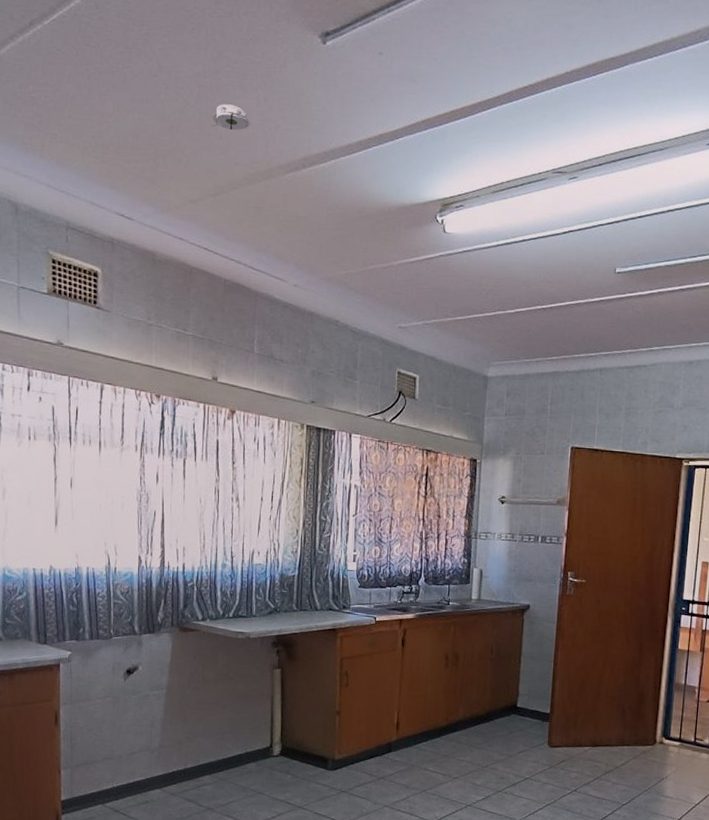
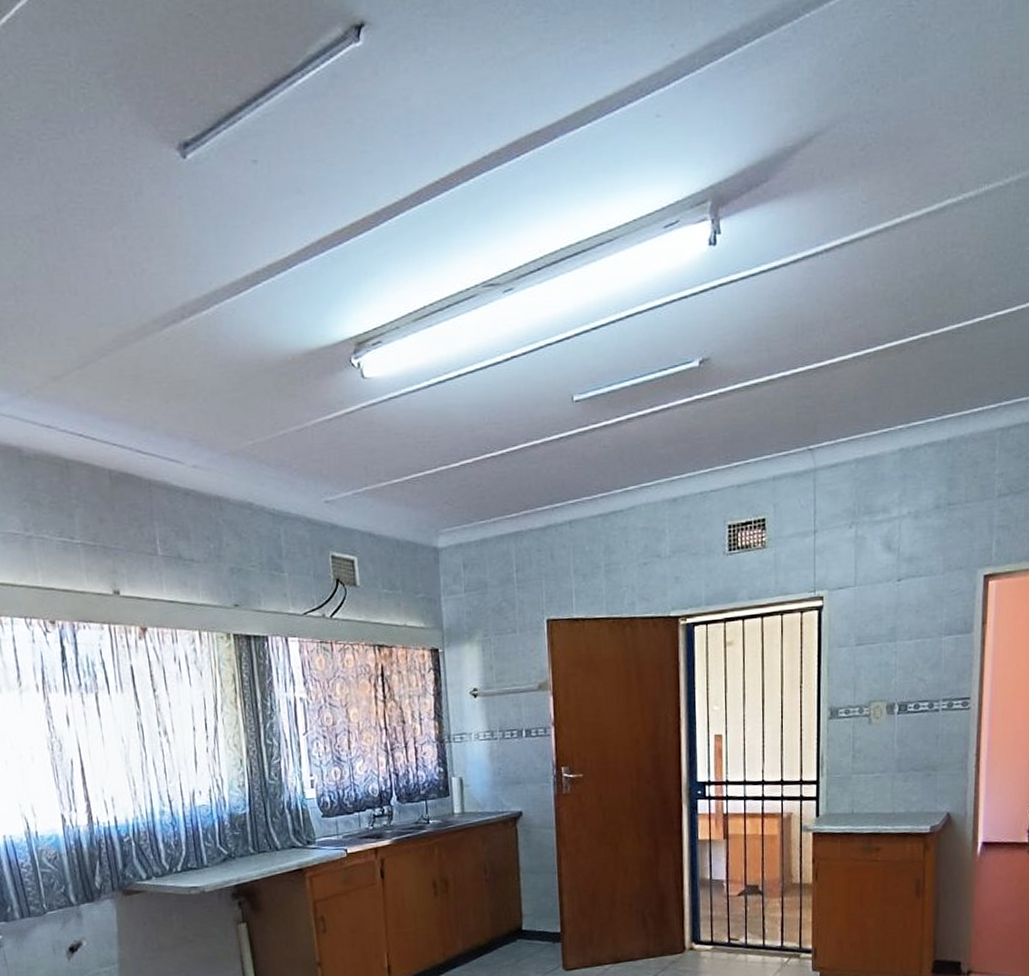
smoke detector: present [211,104,250,131] -> none [63,250,110,283]

